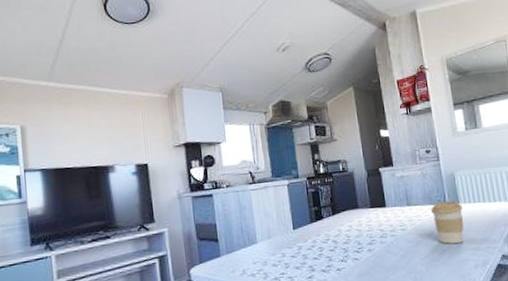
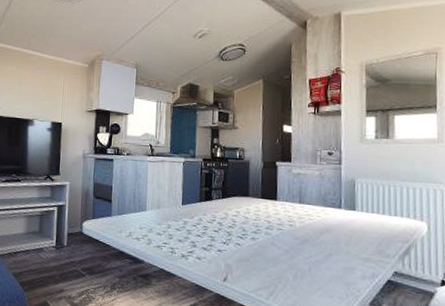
coffee cup: present [431,200,464,244] -> none [324,205,358,250]

